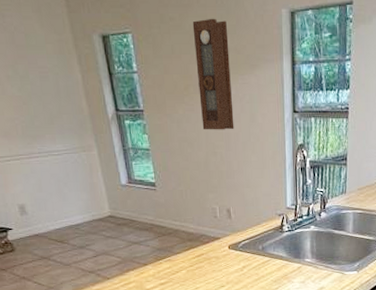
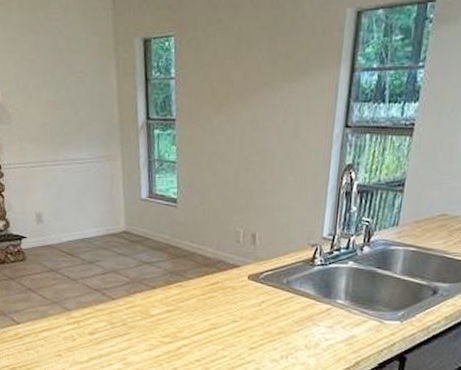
pendulum clock: present [192,18,234,130] -> none [237,19,280,145]

